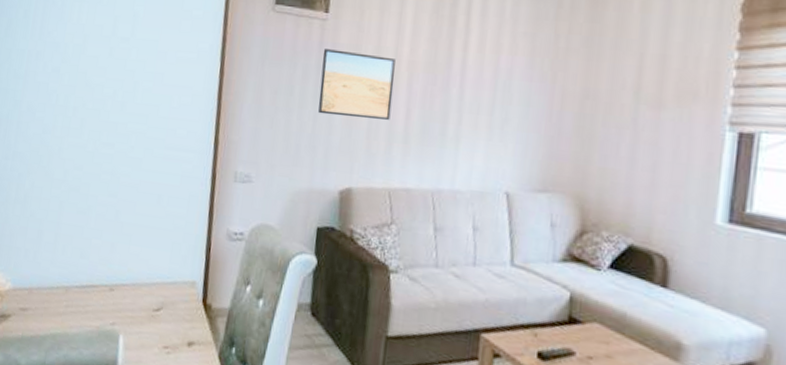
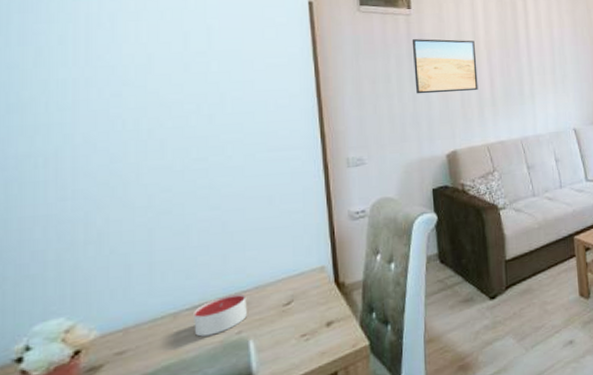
candle: none [79,283,125,319] -> present [194,293,247,337]

